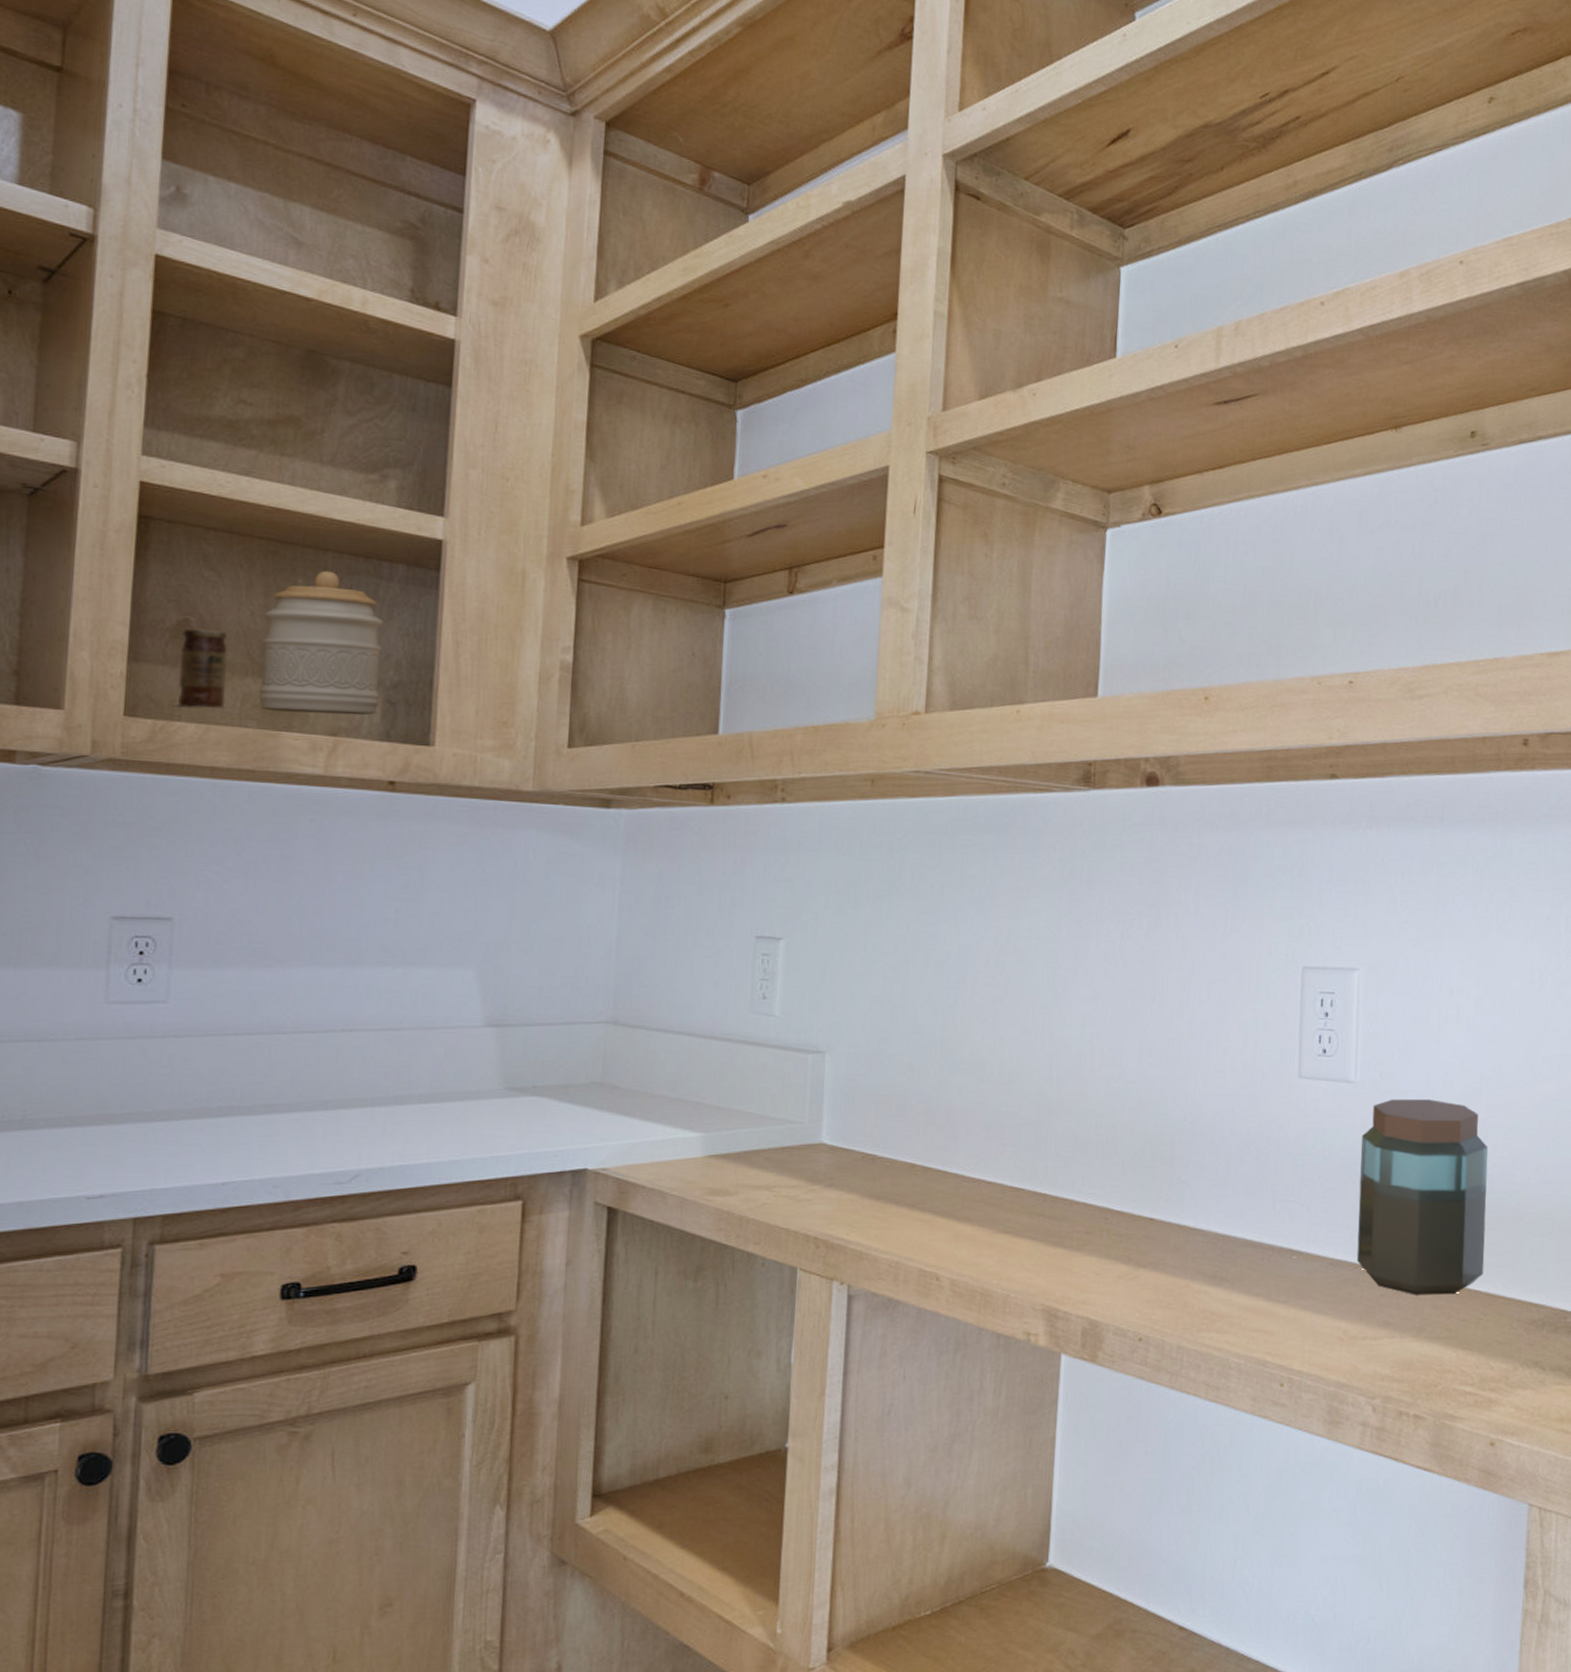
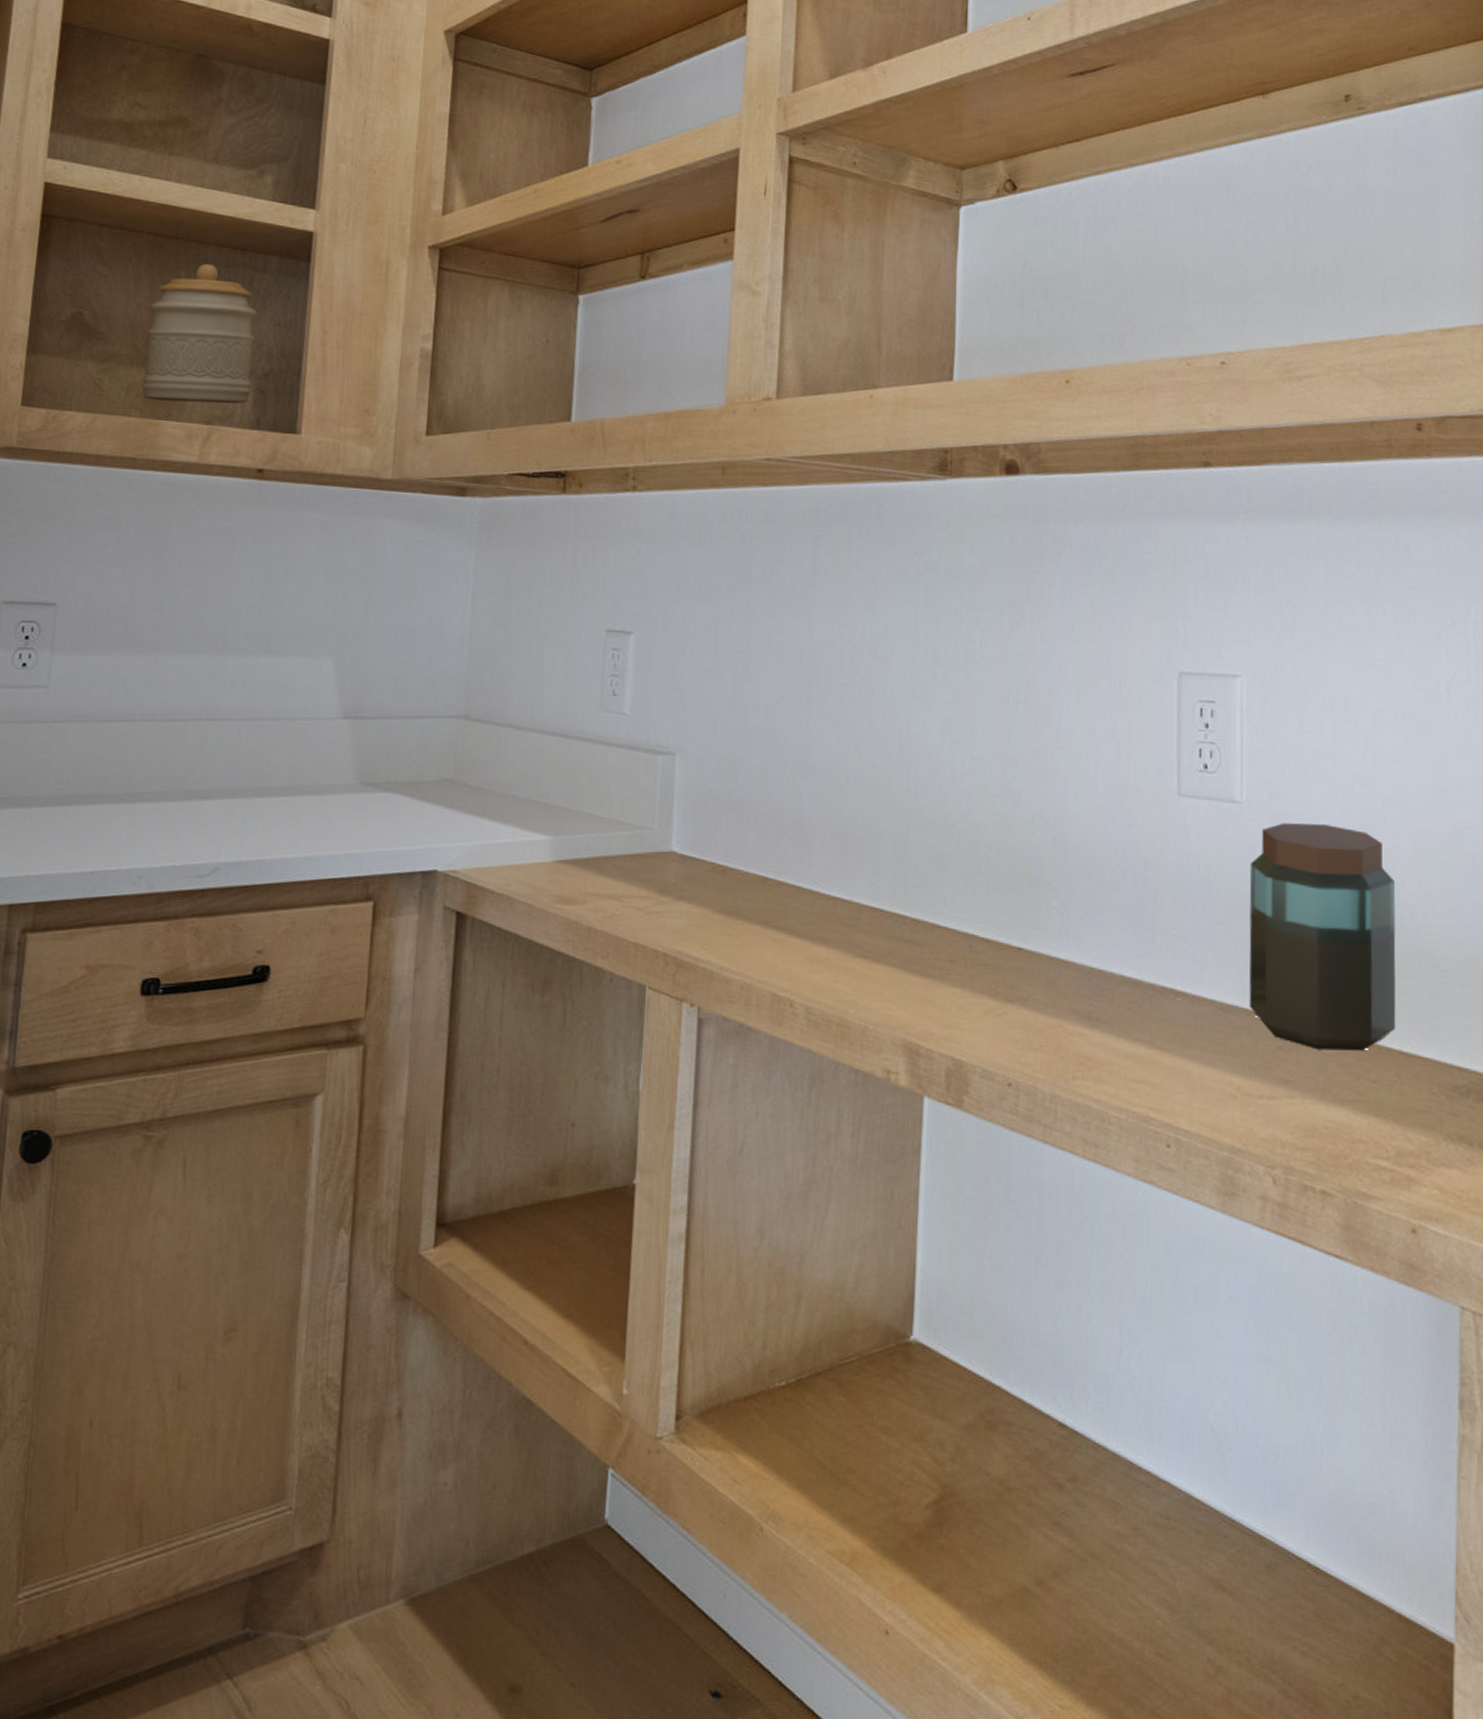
canister: present [170,629,230,709] -> none [63,322,116,399]

